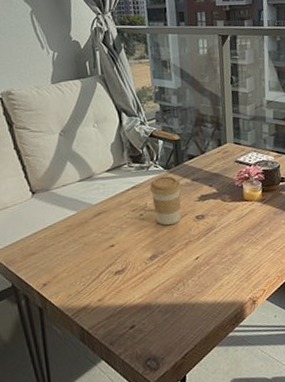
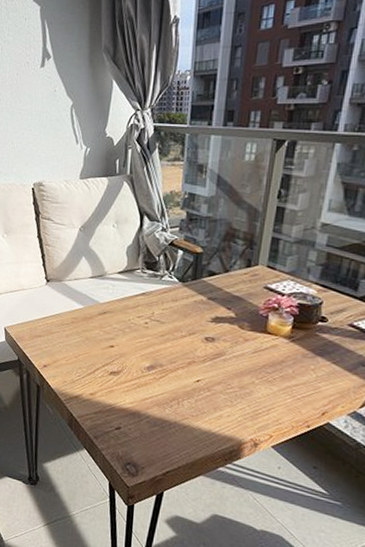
coffee cup: present [149,175,181,226] -> none [159,288,195,340]

